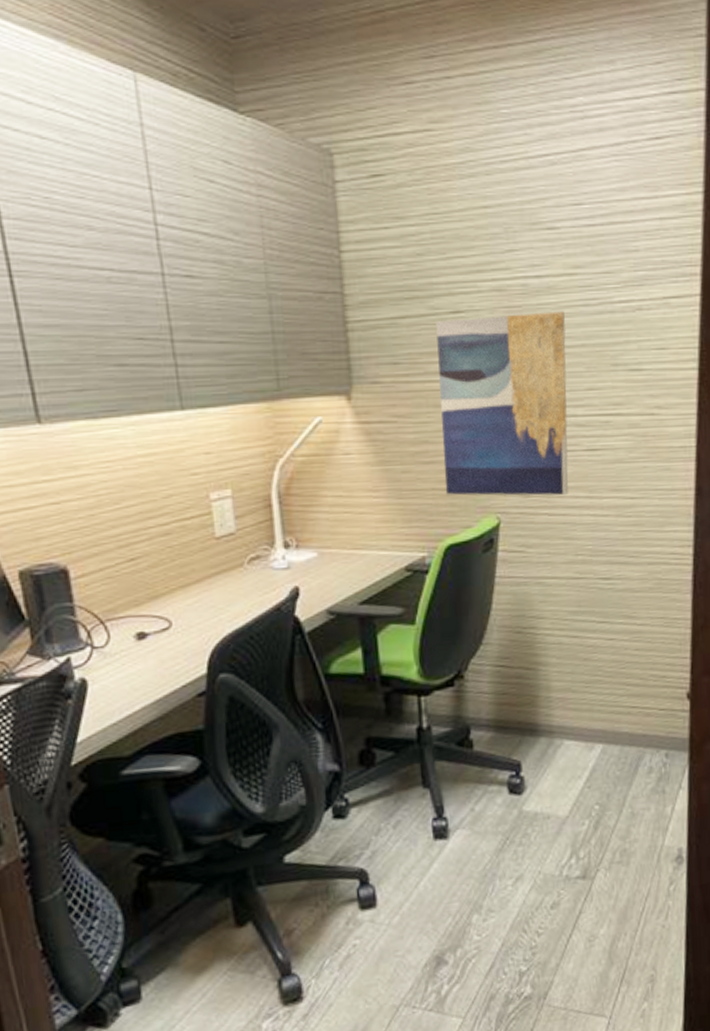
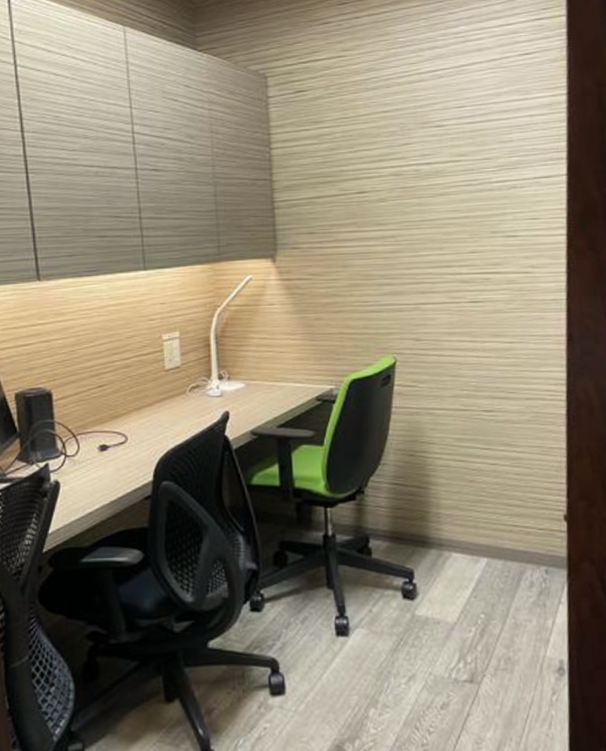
wall art: present [436,311,569,496] -> none [345,190,455,340]

